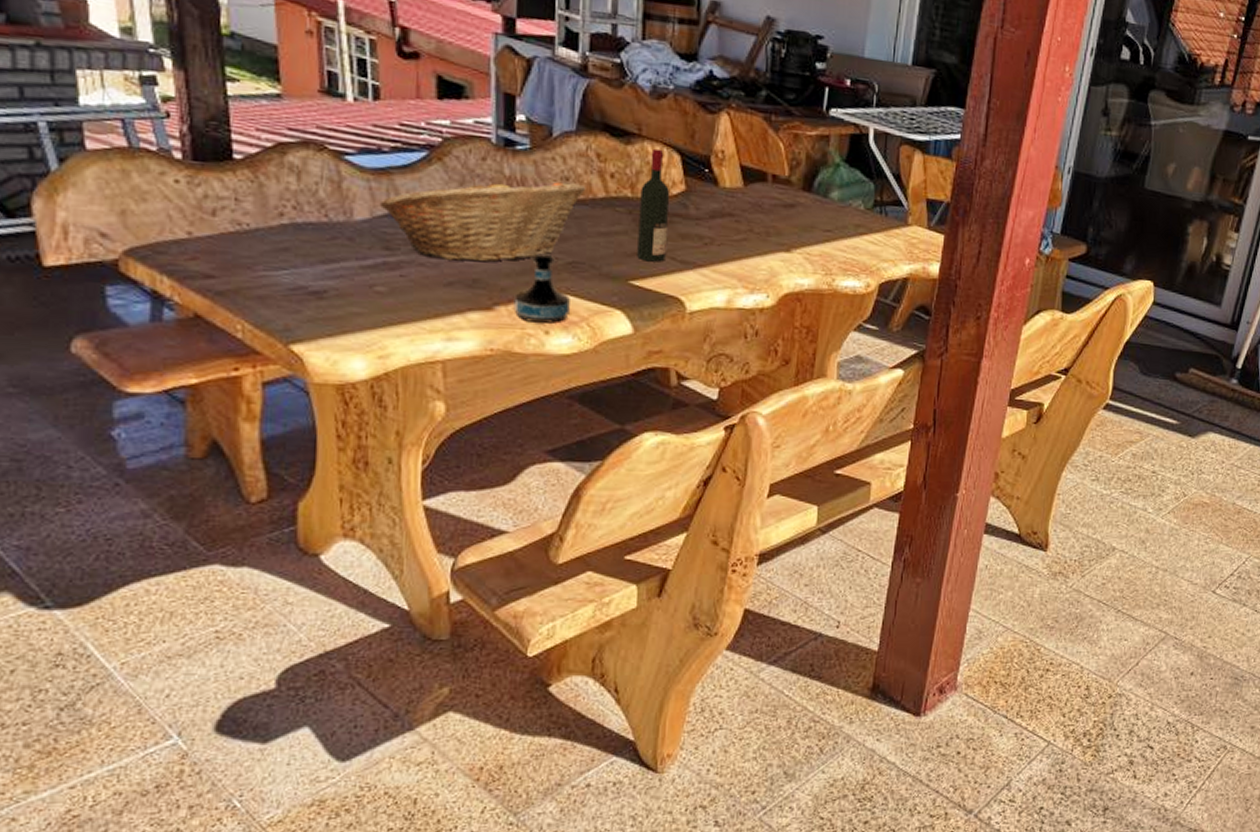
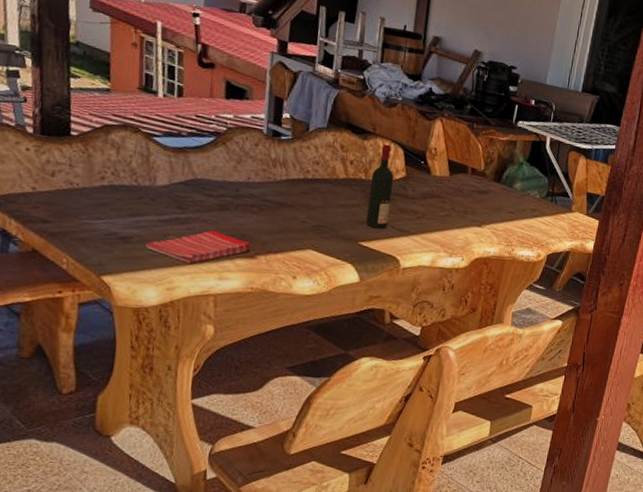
dish towel: none [346,276,486,322] -> present [146,230,251,264]
fruit basket: present [379,175,586,263] -> none [176,157,331,223]
tequila bottle: present [513,252,570,324] -> none [270,217,314,271]

